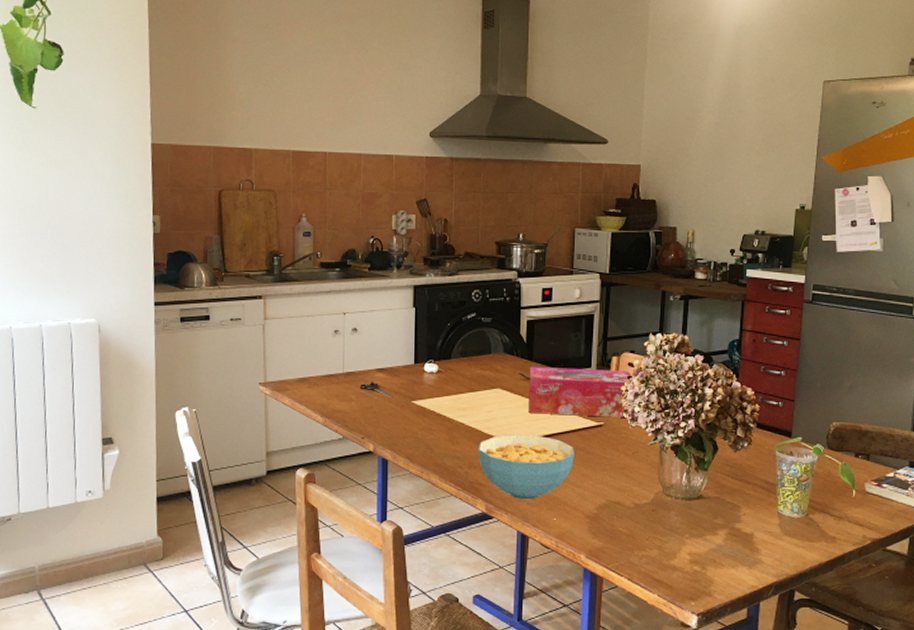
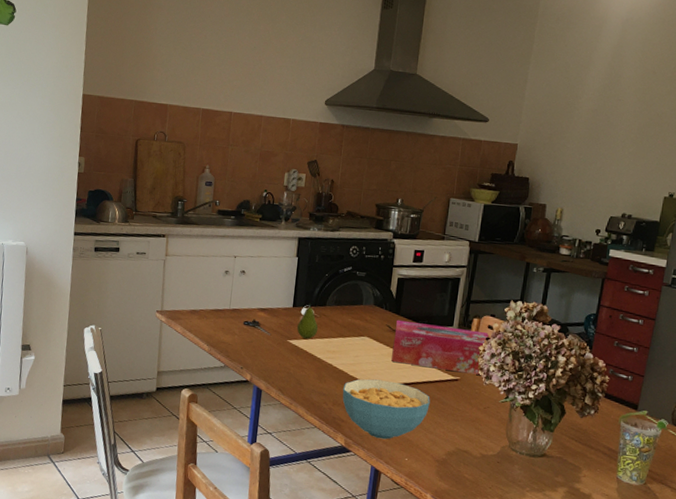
fruit: none [420,357,445,397] -> present [296,303,319,339]

